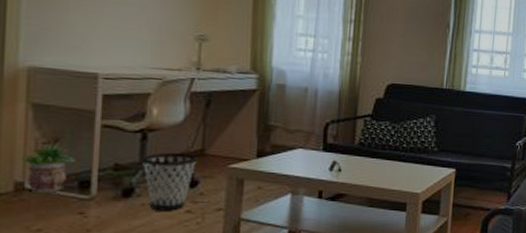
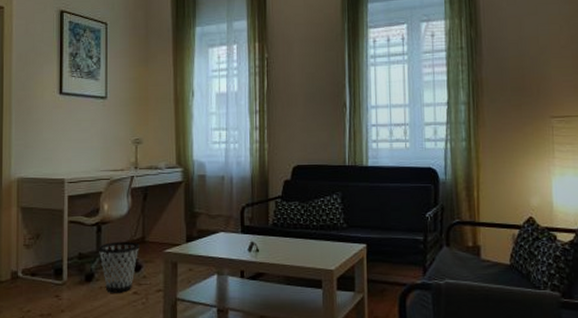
potted plant: present [22,142,76,193] -> none [16,237,52,280]

